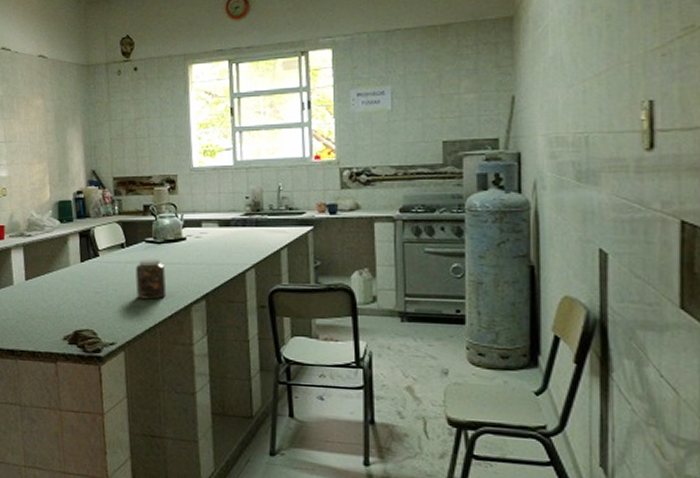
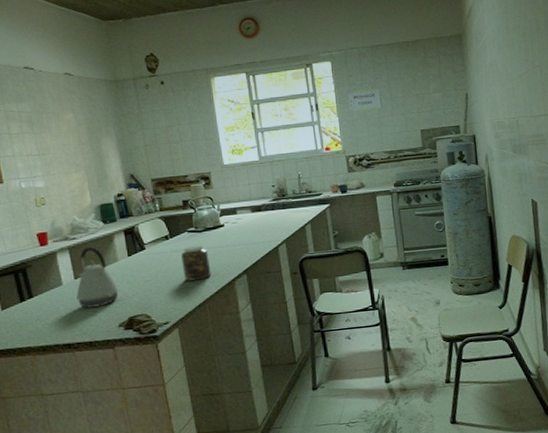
kettle: none [25,246,67,314] -> present [76,246,119,308]

